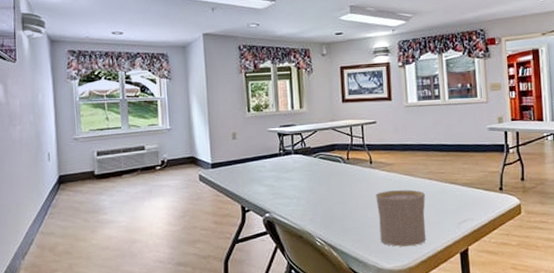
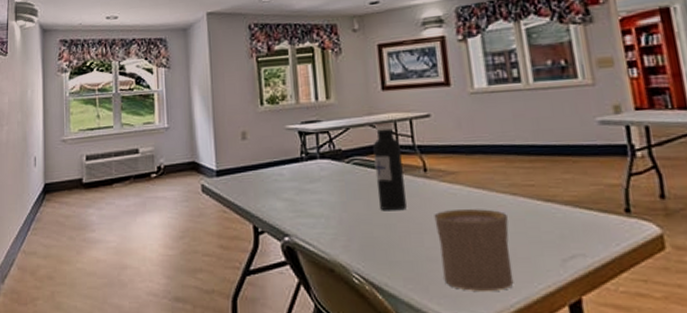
water bottle: none [334,127,357,193] -> present [373,122,407,211]

